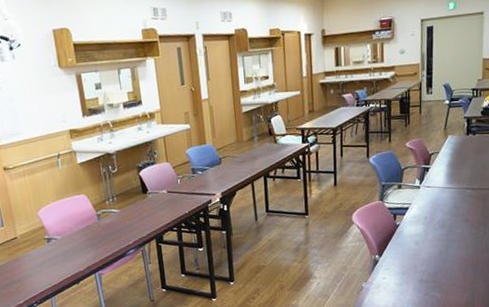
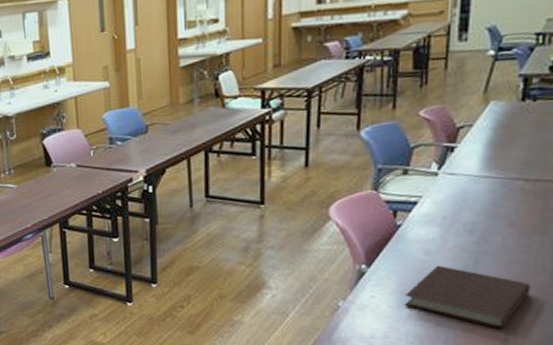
notebook: none [404,251,480,294] -> present [404,265,531,330]

